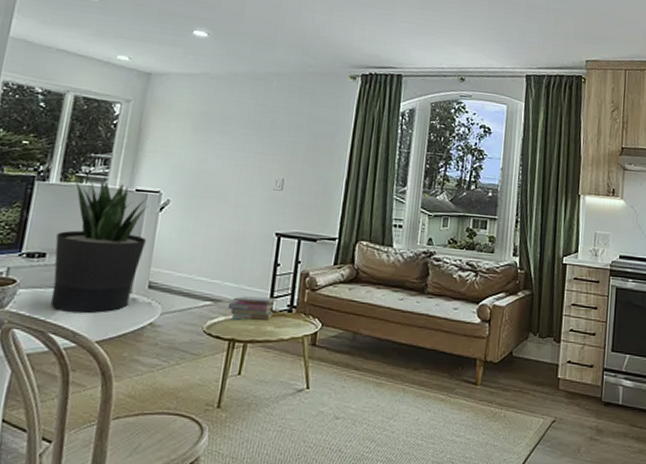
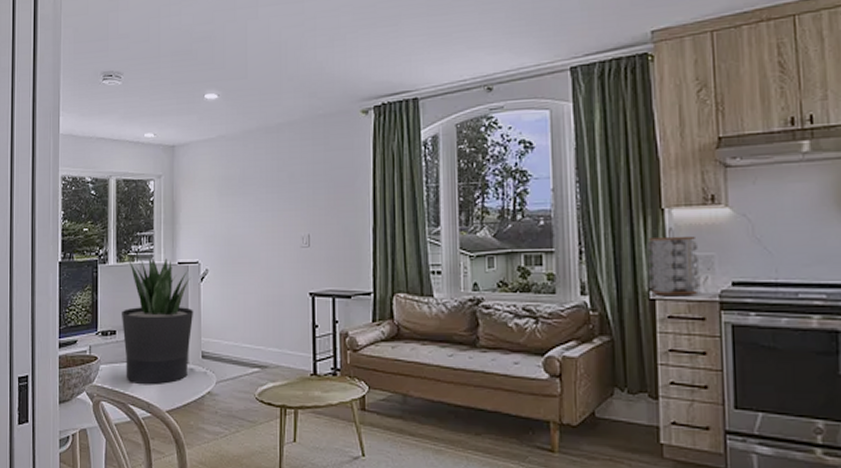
books: present [227,296,277,322] -> none [274,361,320,387]
spice rack: none [562,210,600,264] -> present [646,227,699,297]

